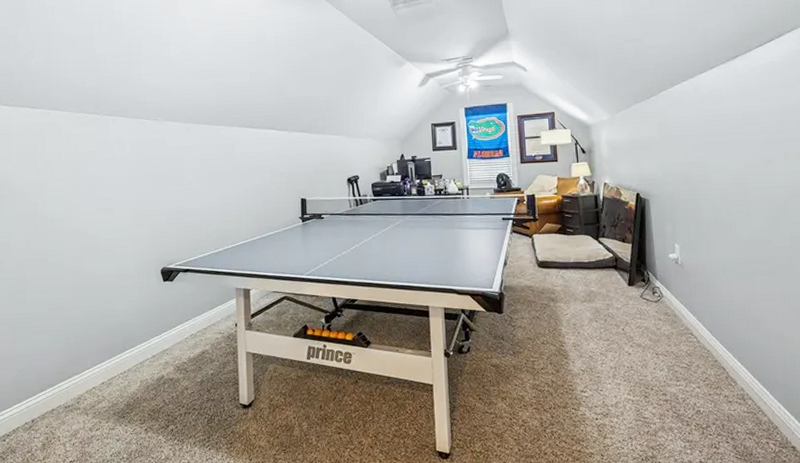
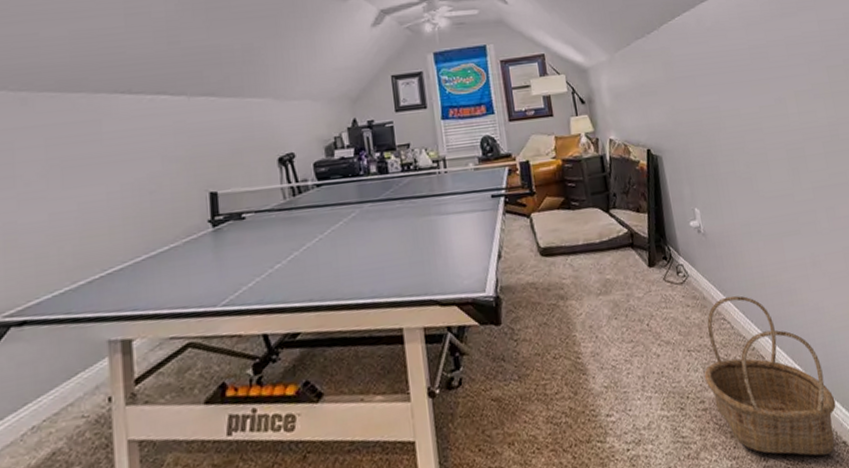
basket: none [668,317,790,454] -> present [704,295,836,456]

